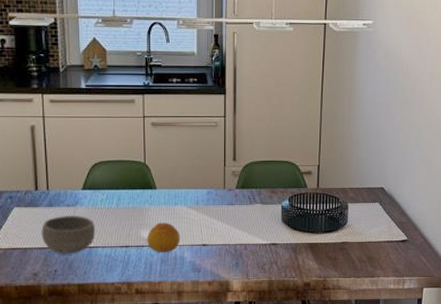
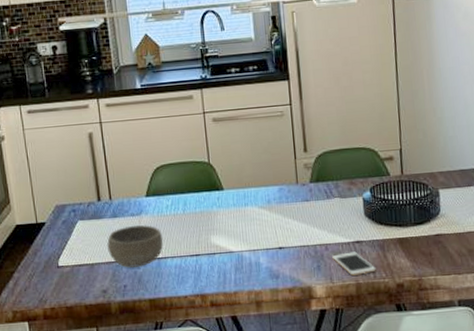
fruit: present [147,223,180,253] -> none [218,226,254,260]
cell phone: none [250,252,287,273] -> present [332,251,376,276]

